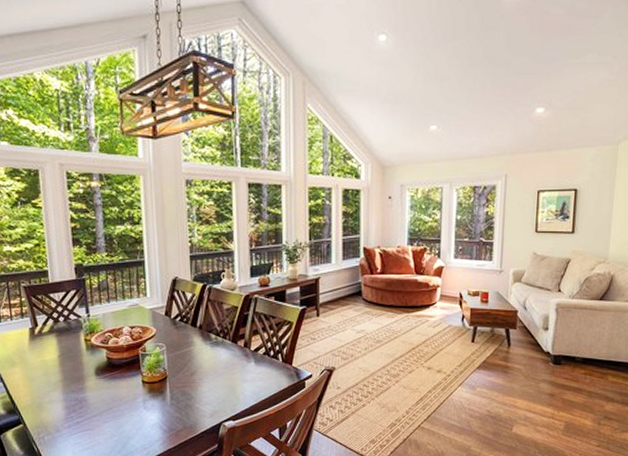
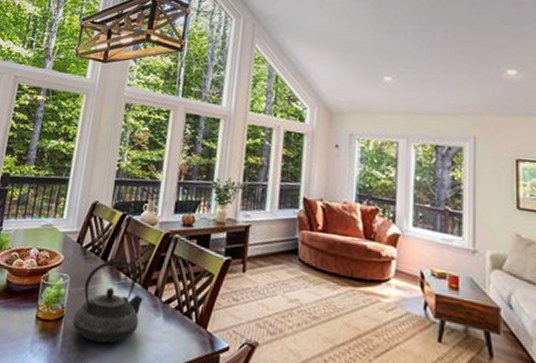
teapot: none [176,323,235,390] -> present [72,259,143,343]

